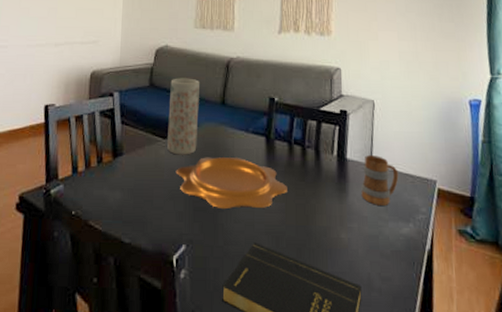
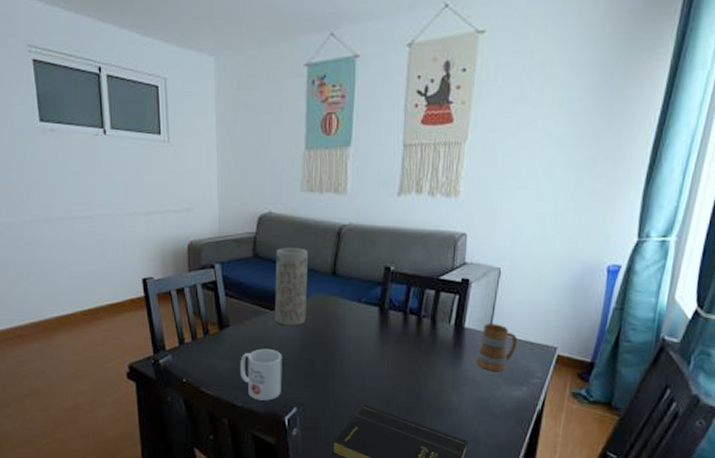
mug: none [129,178,173,237] -> present [239,348,282,401]
decorative bowl: present [175,157,287,210] -> none [284,328,400,376]

